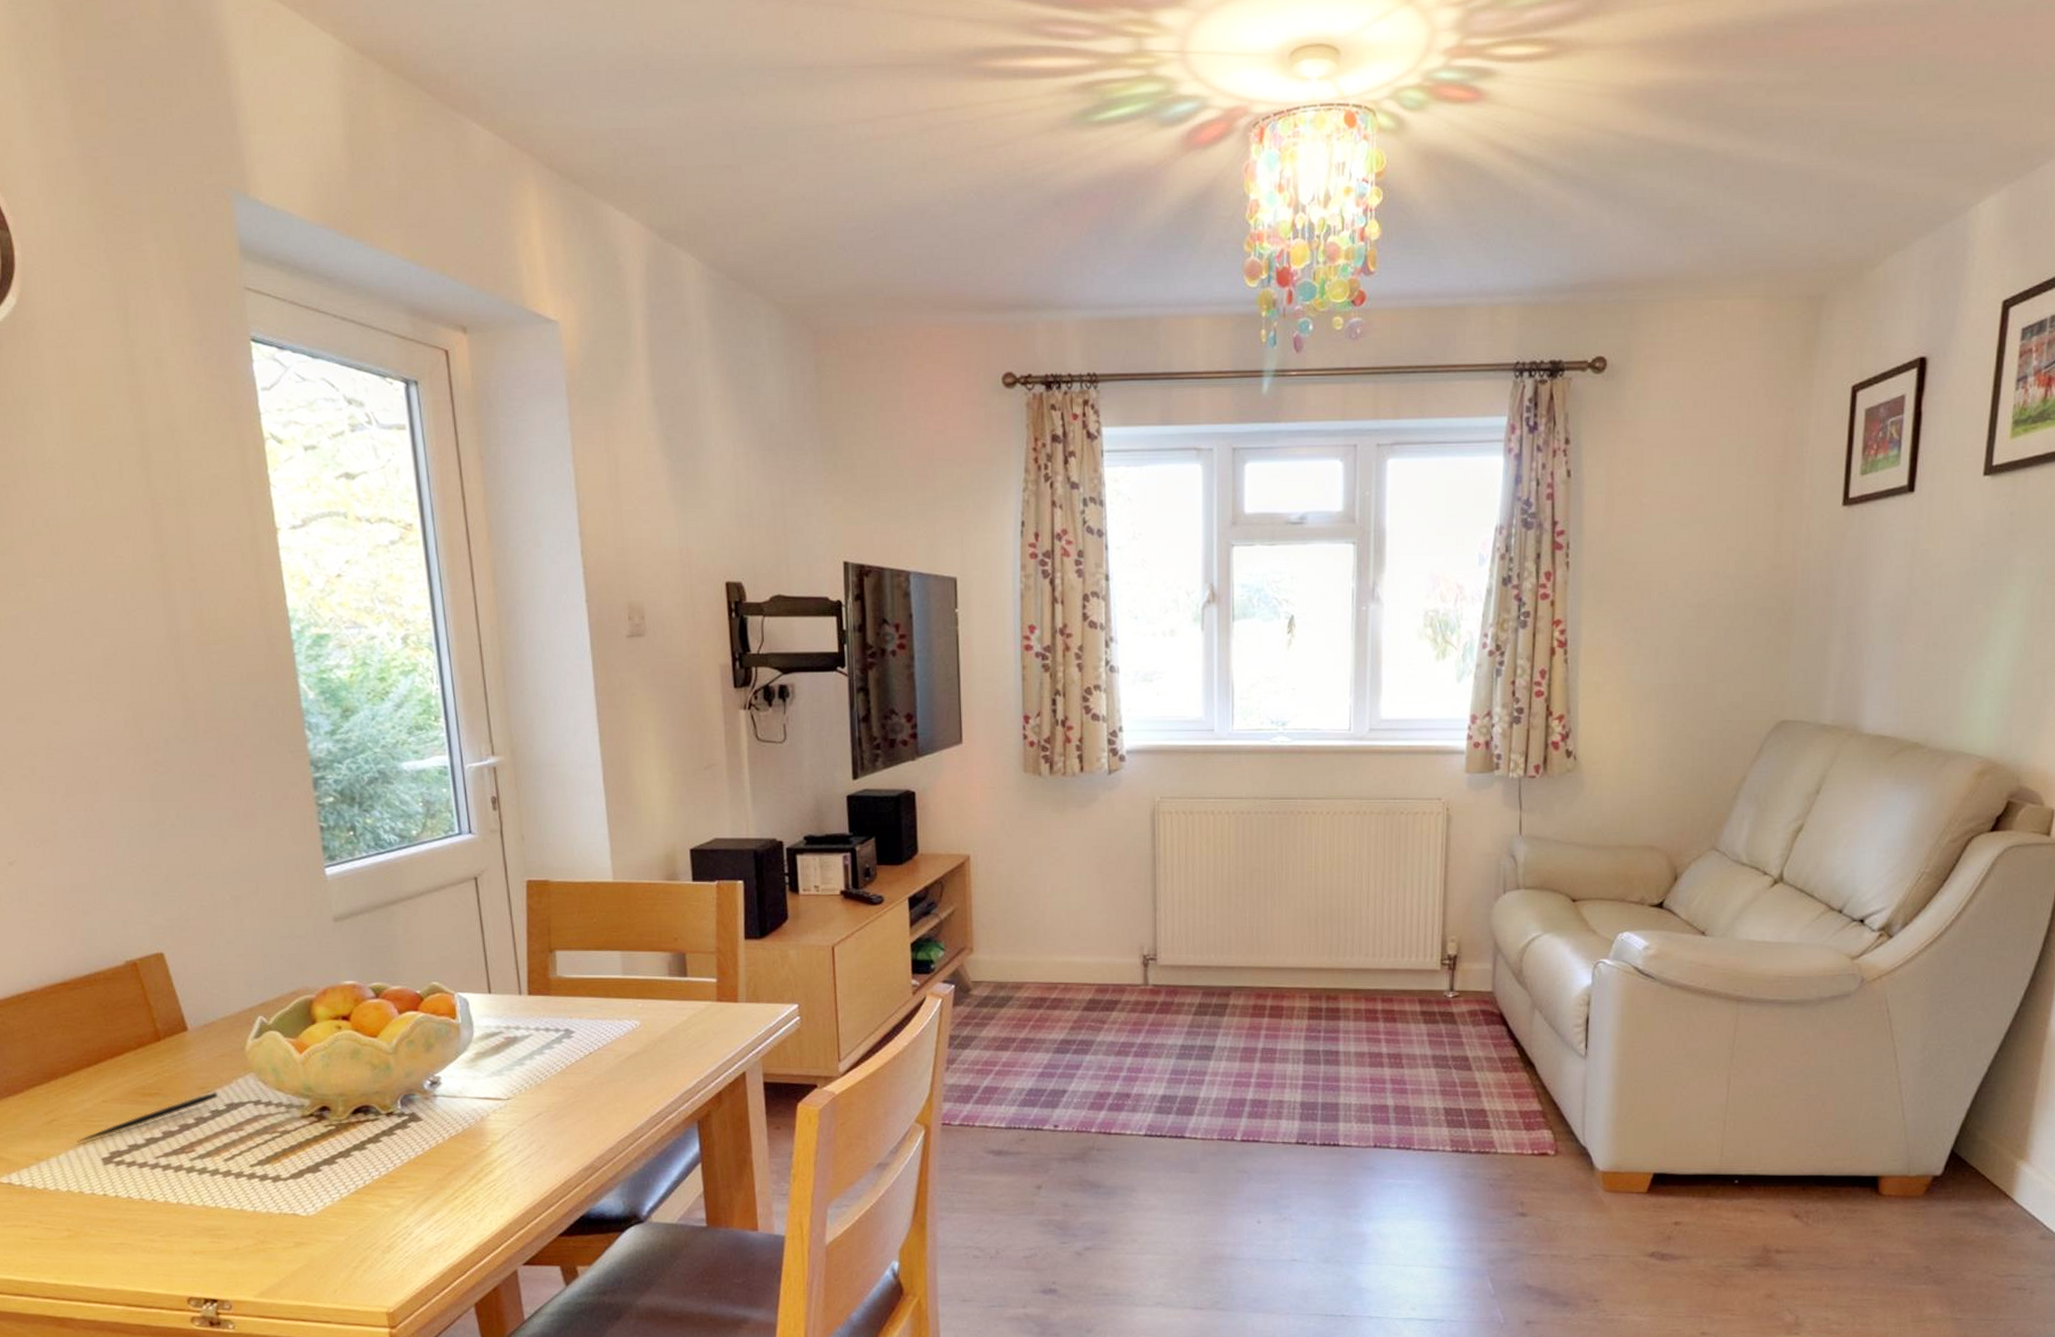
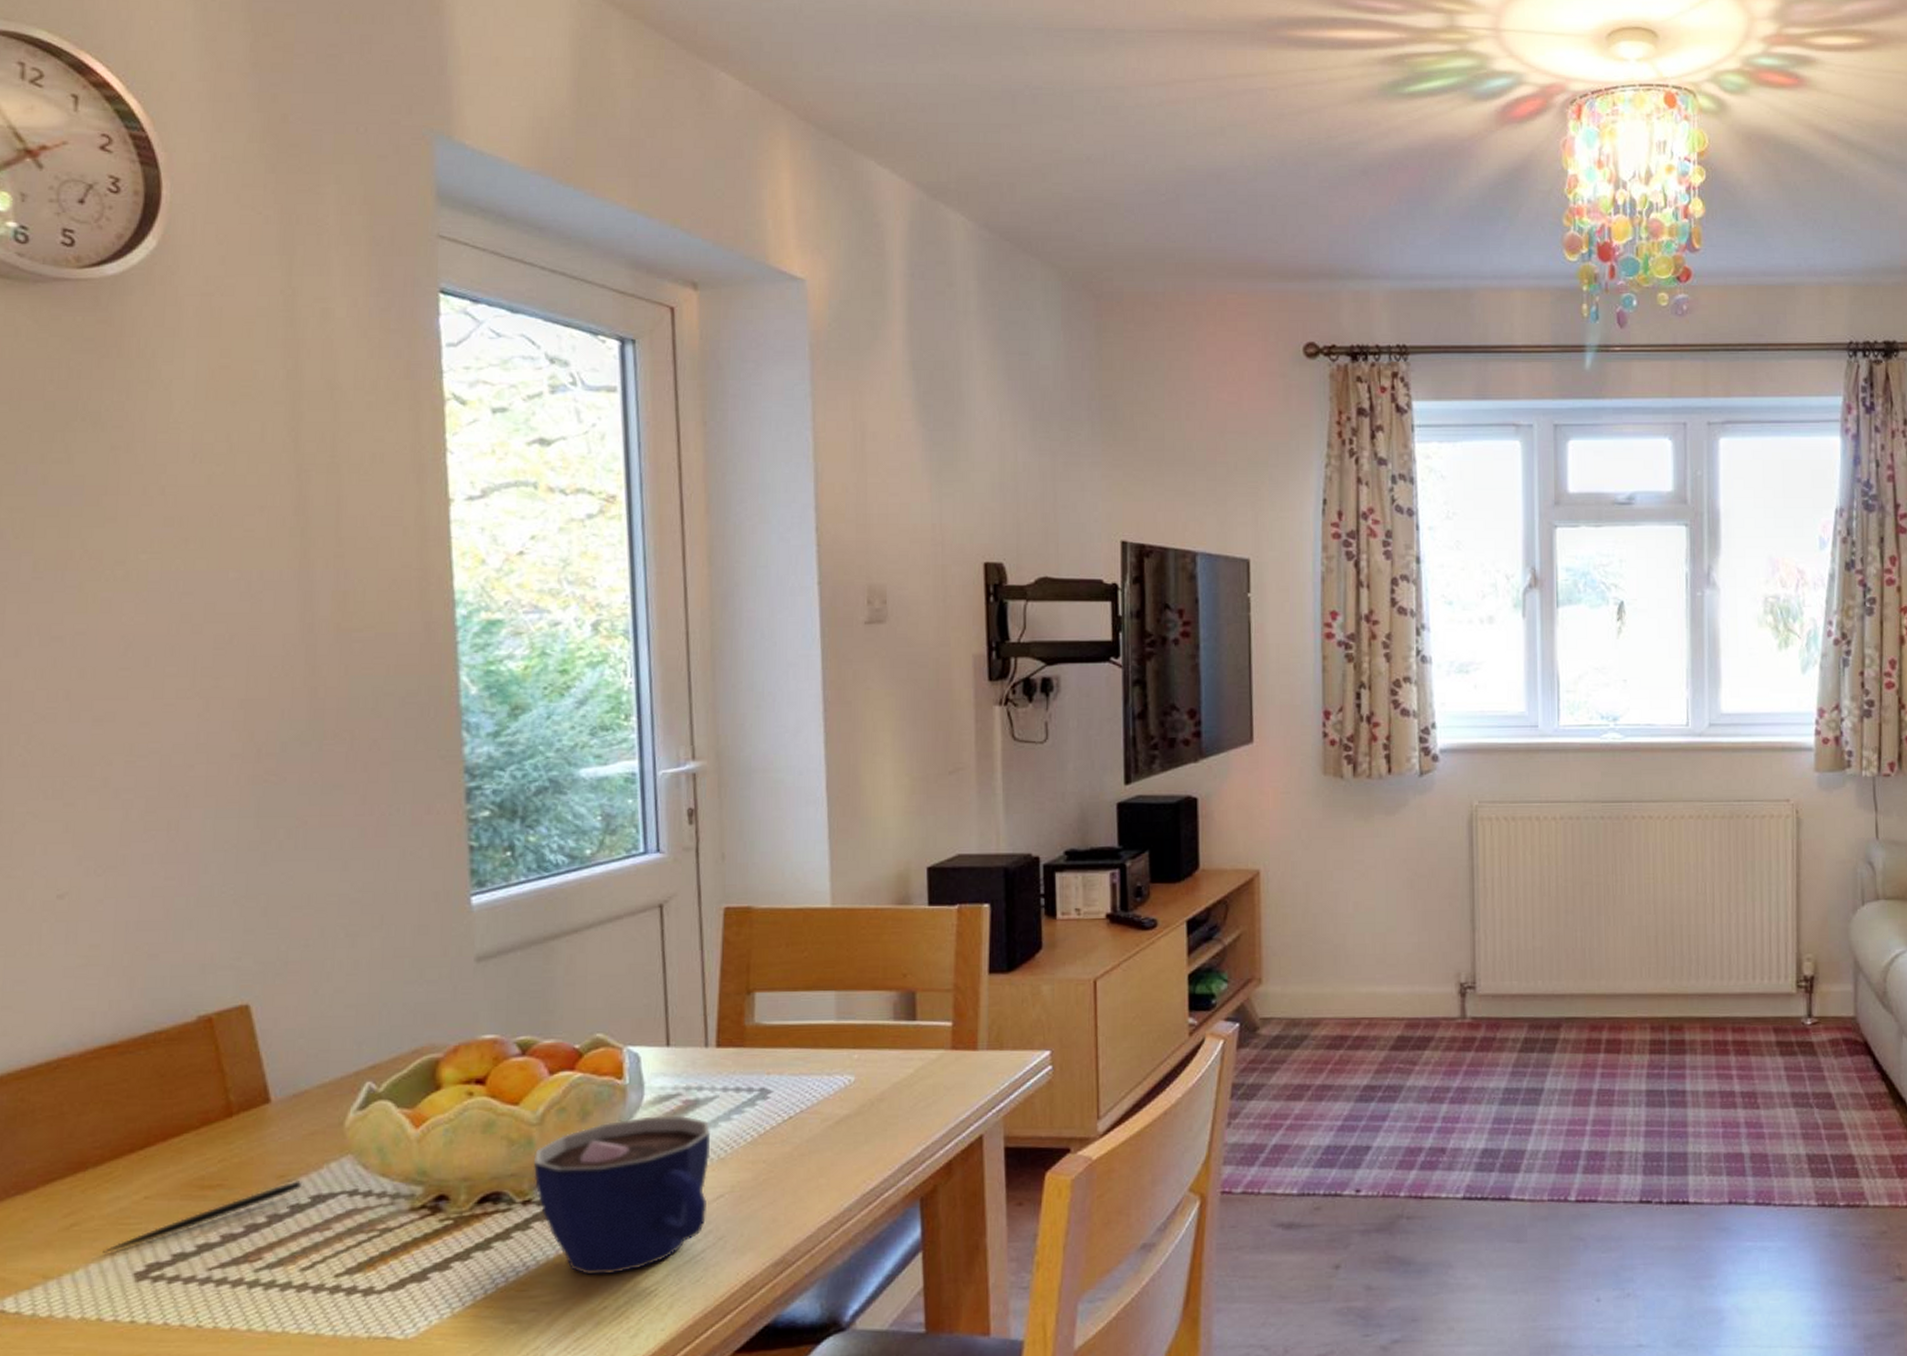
cup: none [392,1049,529,1172] -> present [533,1116,711,1275]

